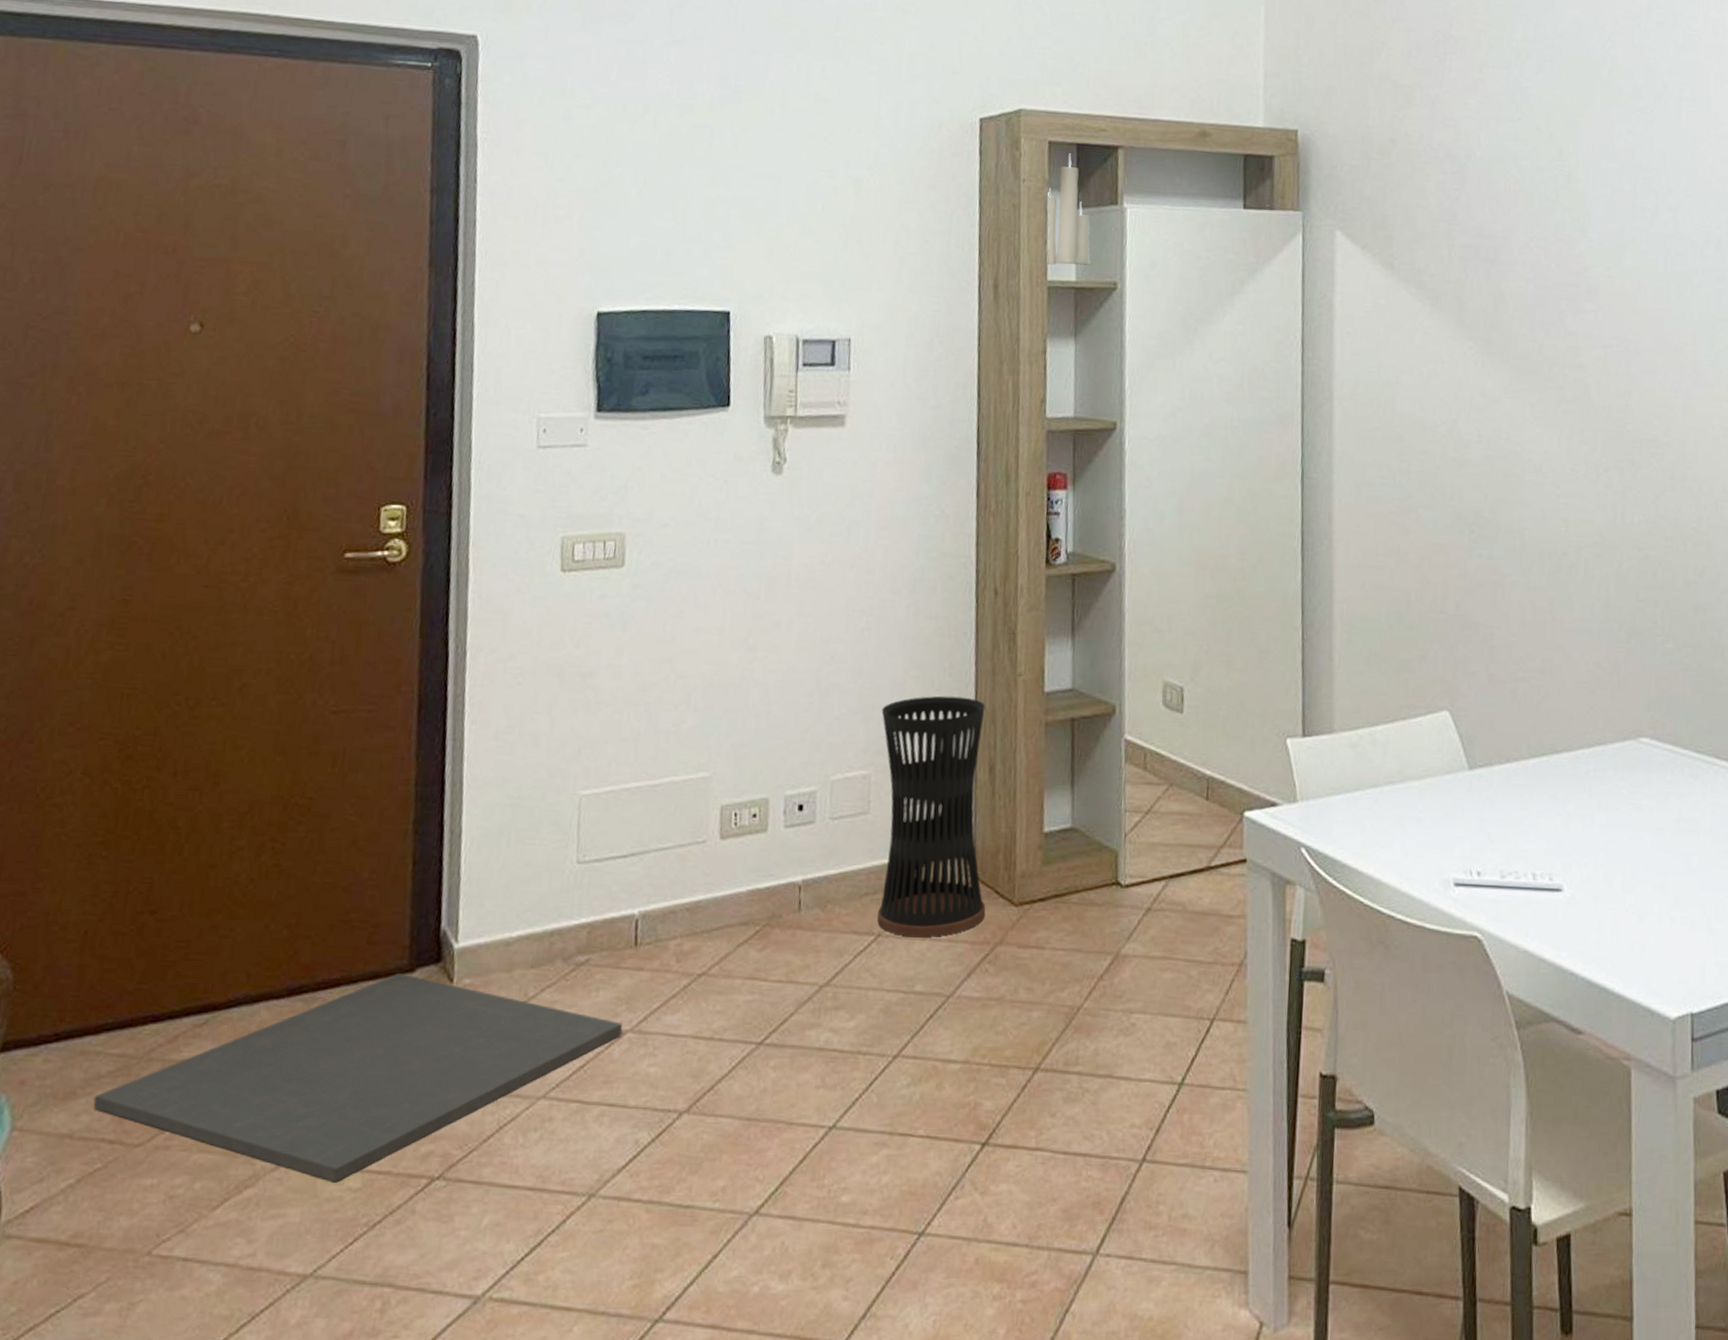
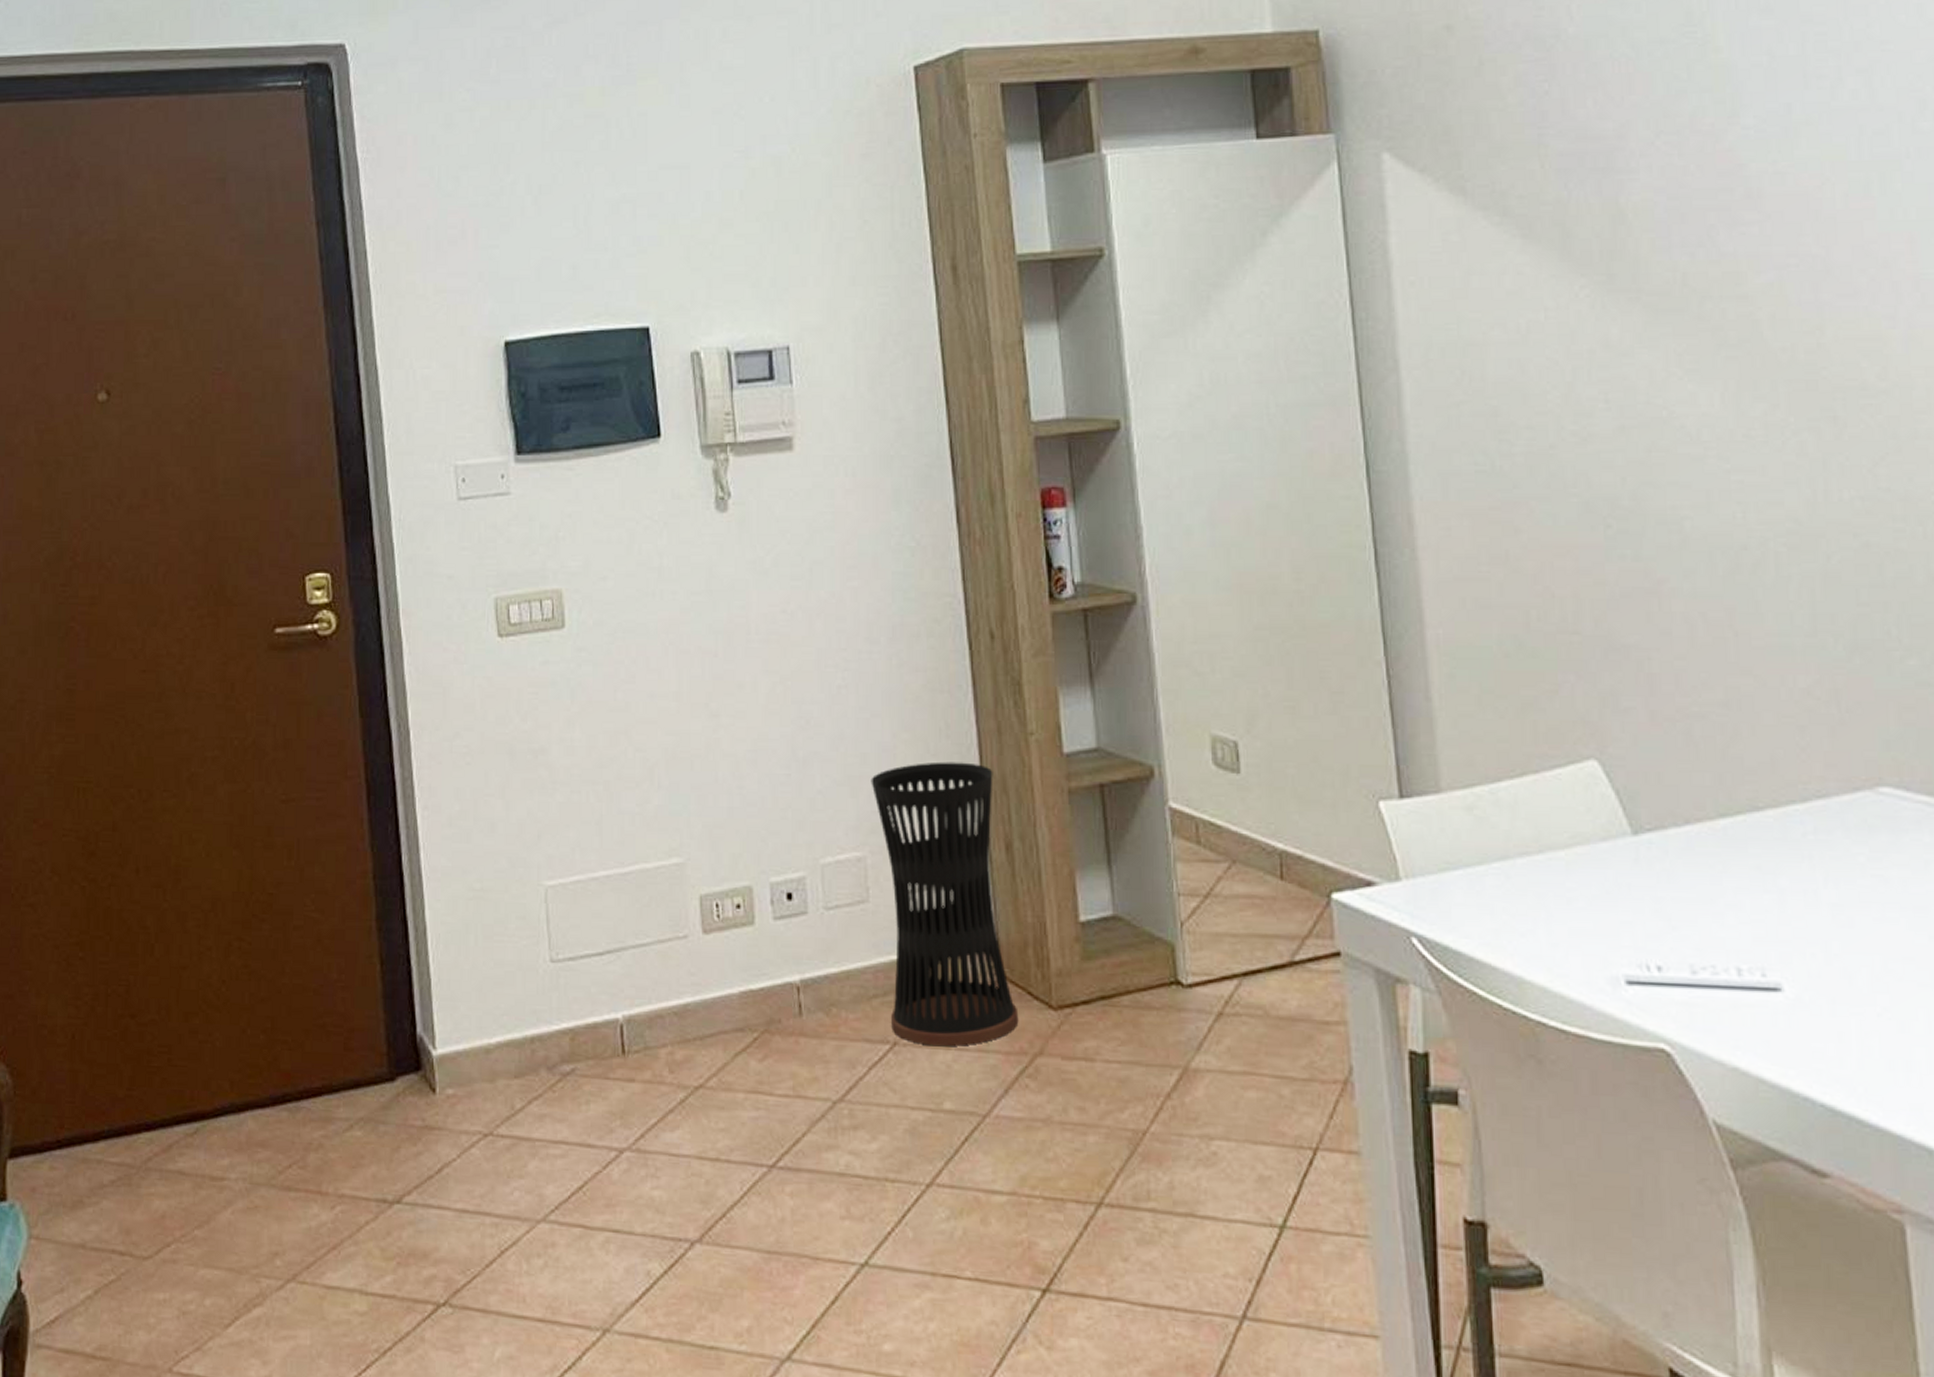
doormat: present [93,972,623,1183] -> none [100,1081,620,1305]
candle: present [1045,153,1092,265] -> none [1006,96,1069,234]

